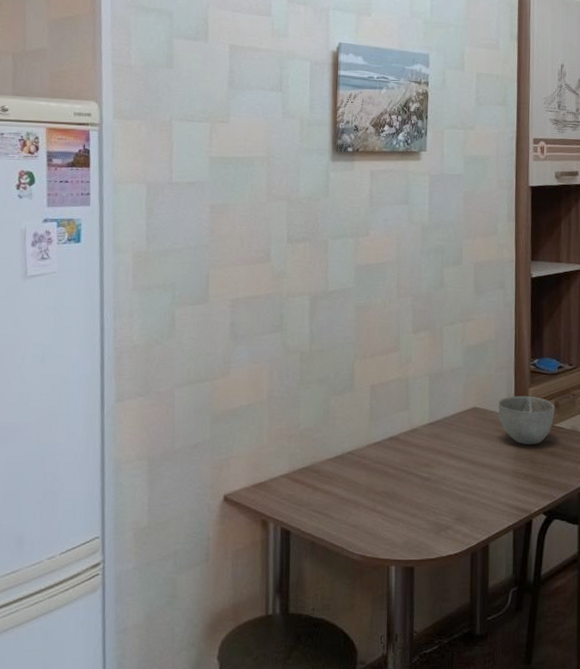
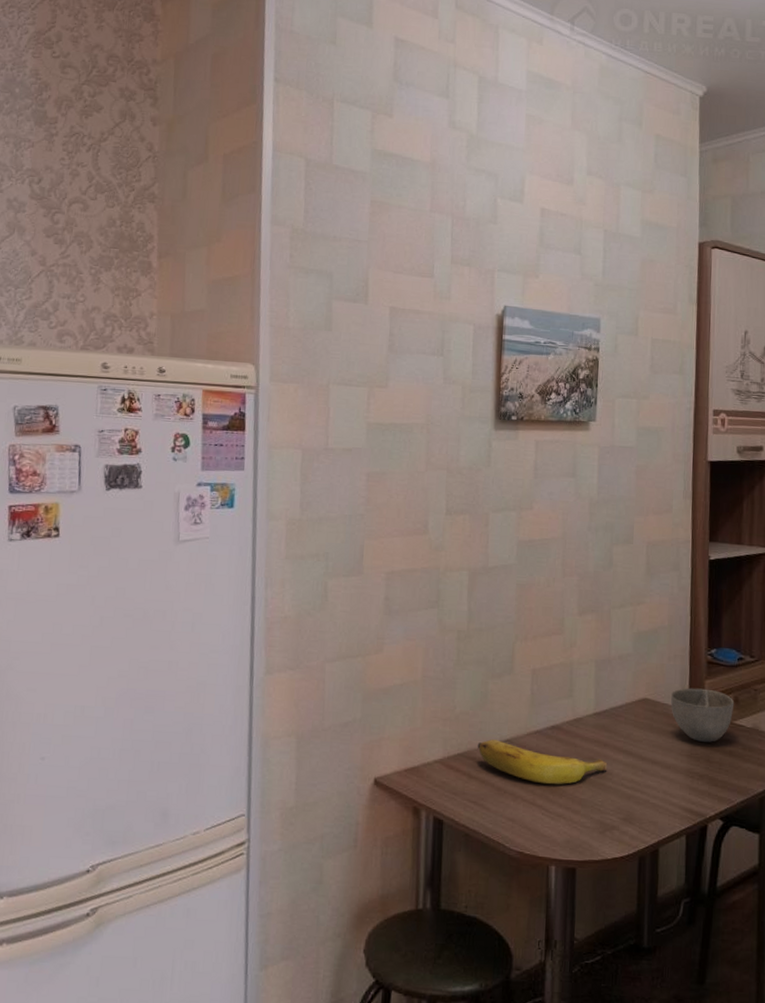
banana: none [321,453,442,492] -> present [477,739,608,785]

